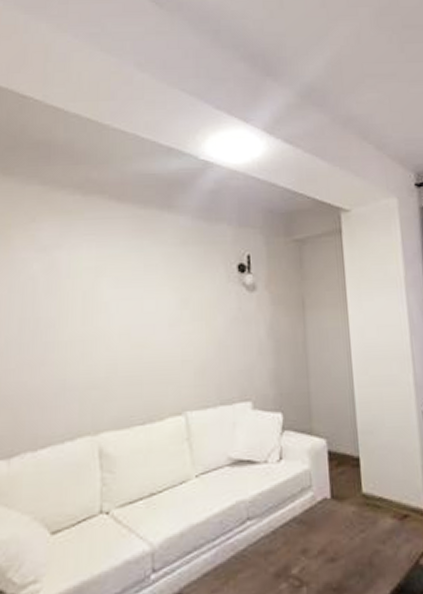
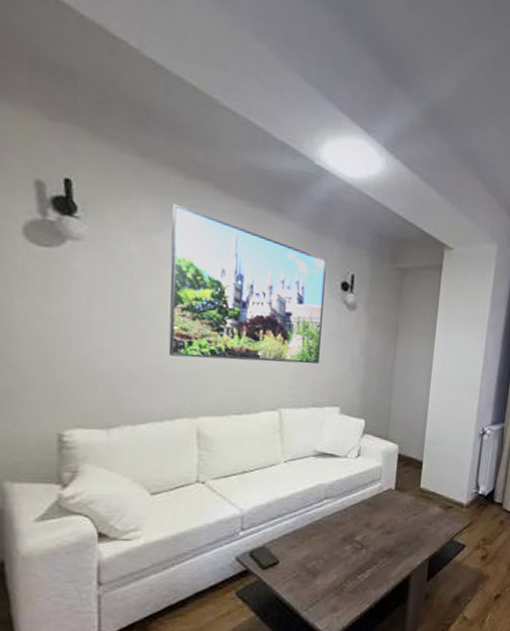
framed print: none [68,219,223,369] -> present [168,203,327,364]

